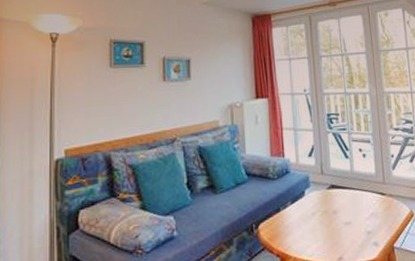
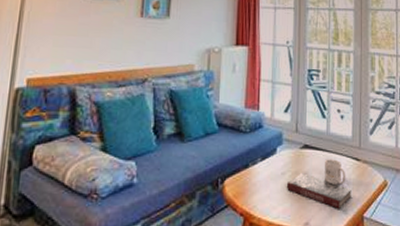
book: none [318,211,381,243] -> present [287,173,351,210]
mug: none [352,196,374,220] -> present [325,159,346,185]

